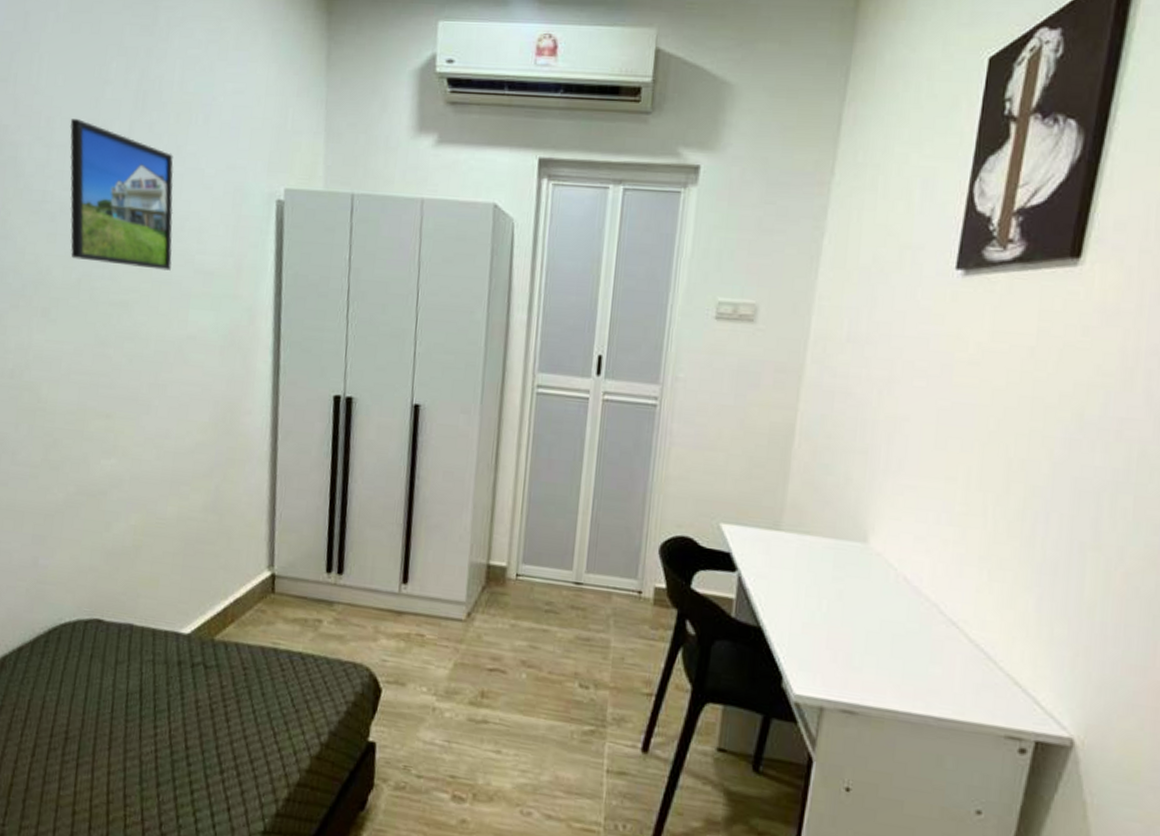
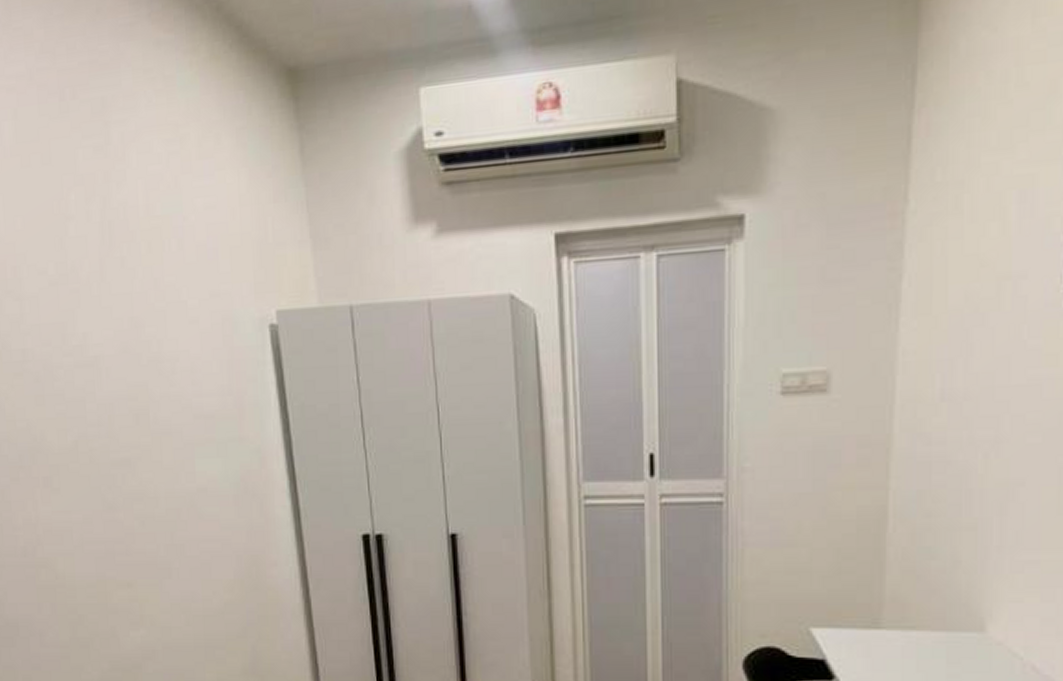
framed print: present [69,119,174,271] -> none [37,264,169,420]

